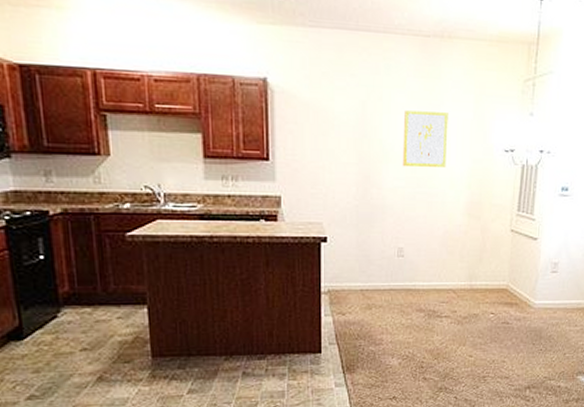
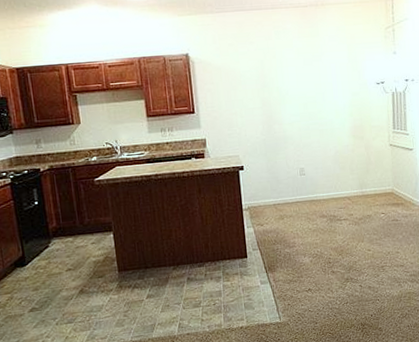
wall art: present [402,110,449,169] -> none [294,61,331,106]

